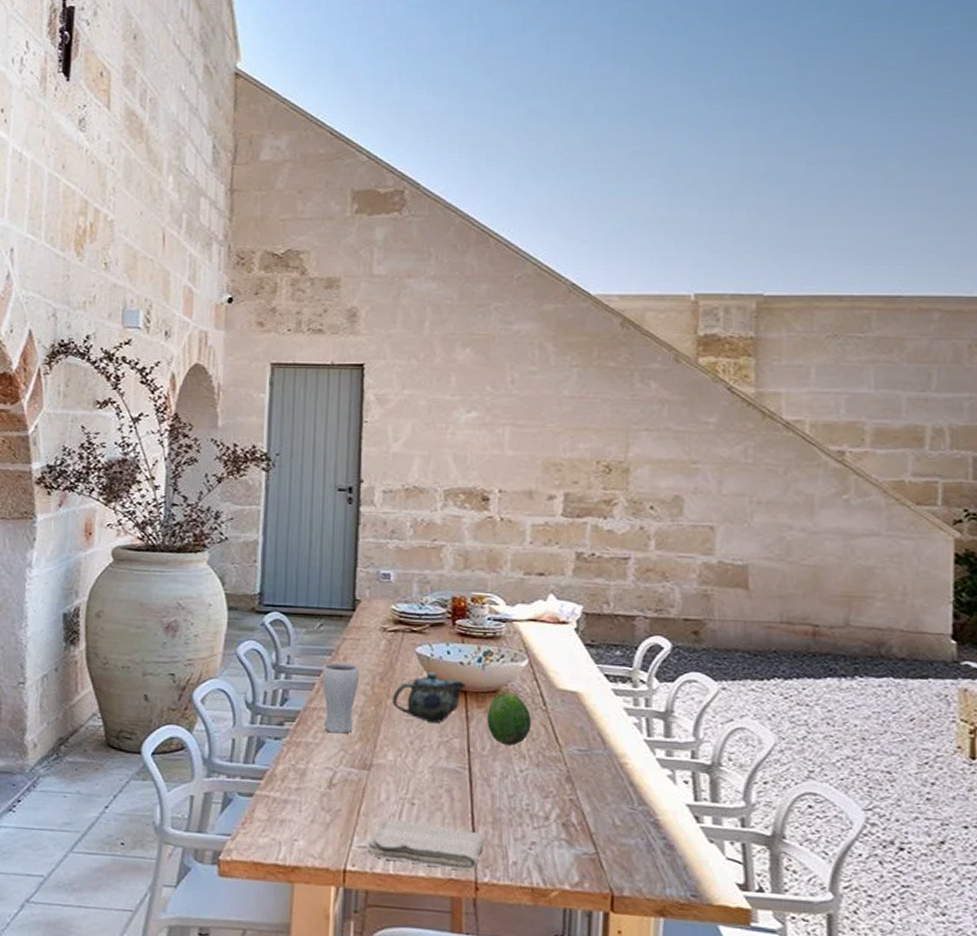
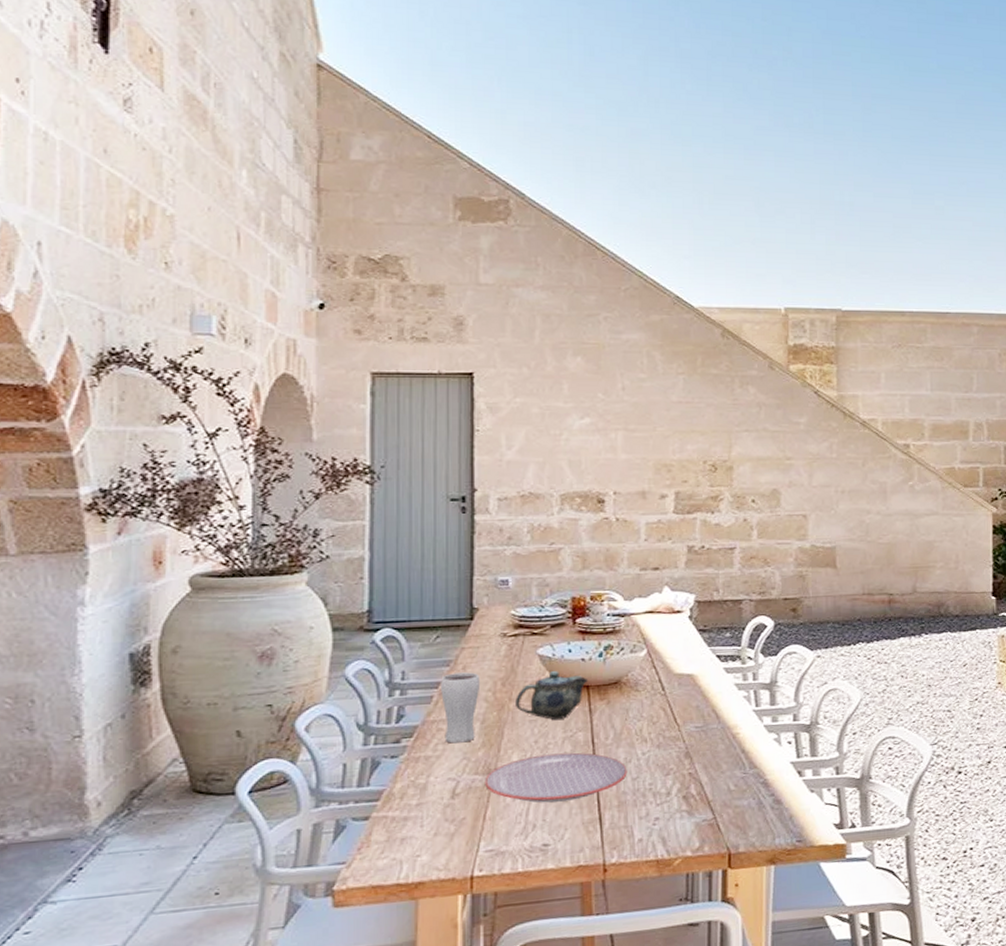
plate: none [360,756,504,809] -> present [485,752,627,803]
washcloth: present [368,819,484,870] -> none [495,817,610,859]
fruit: present [487,690,531,746] -> none [610,681,651,732]

